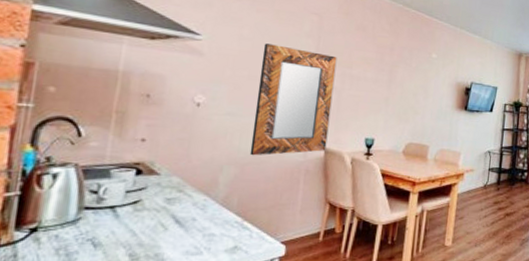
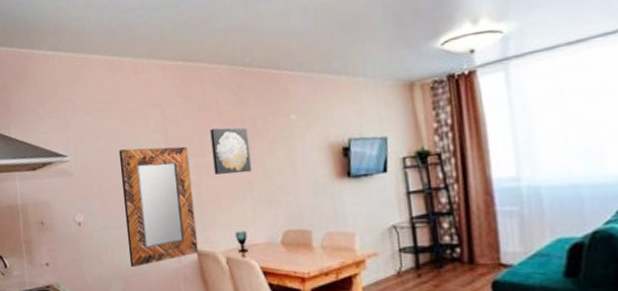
wall art: none [357,48,395,91] -> present [210,127,252,175]

